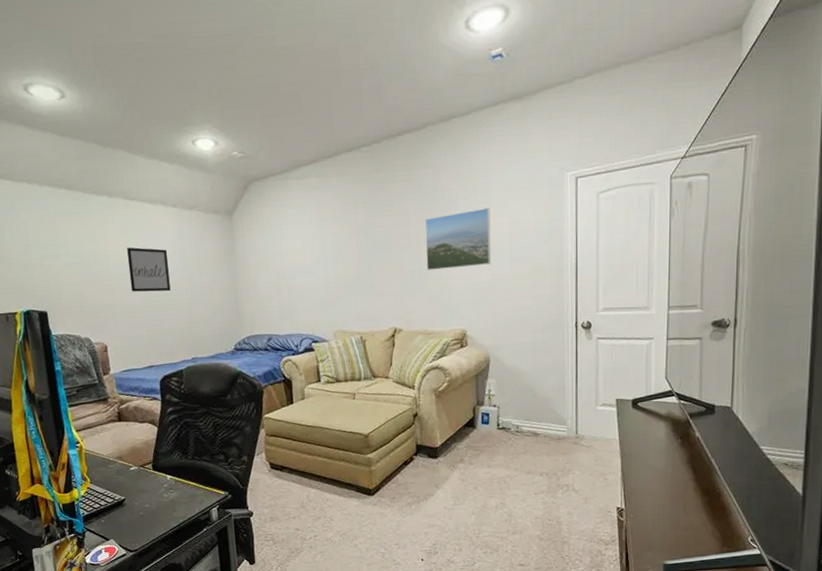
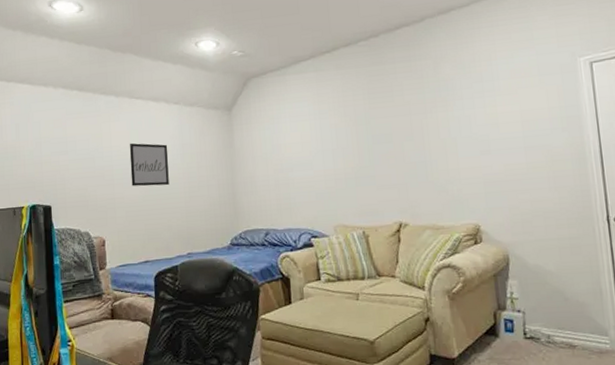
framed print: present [424,207,492,271] -> none [427,95,503,162]

